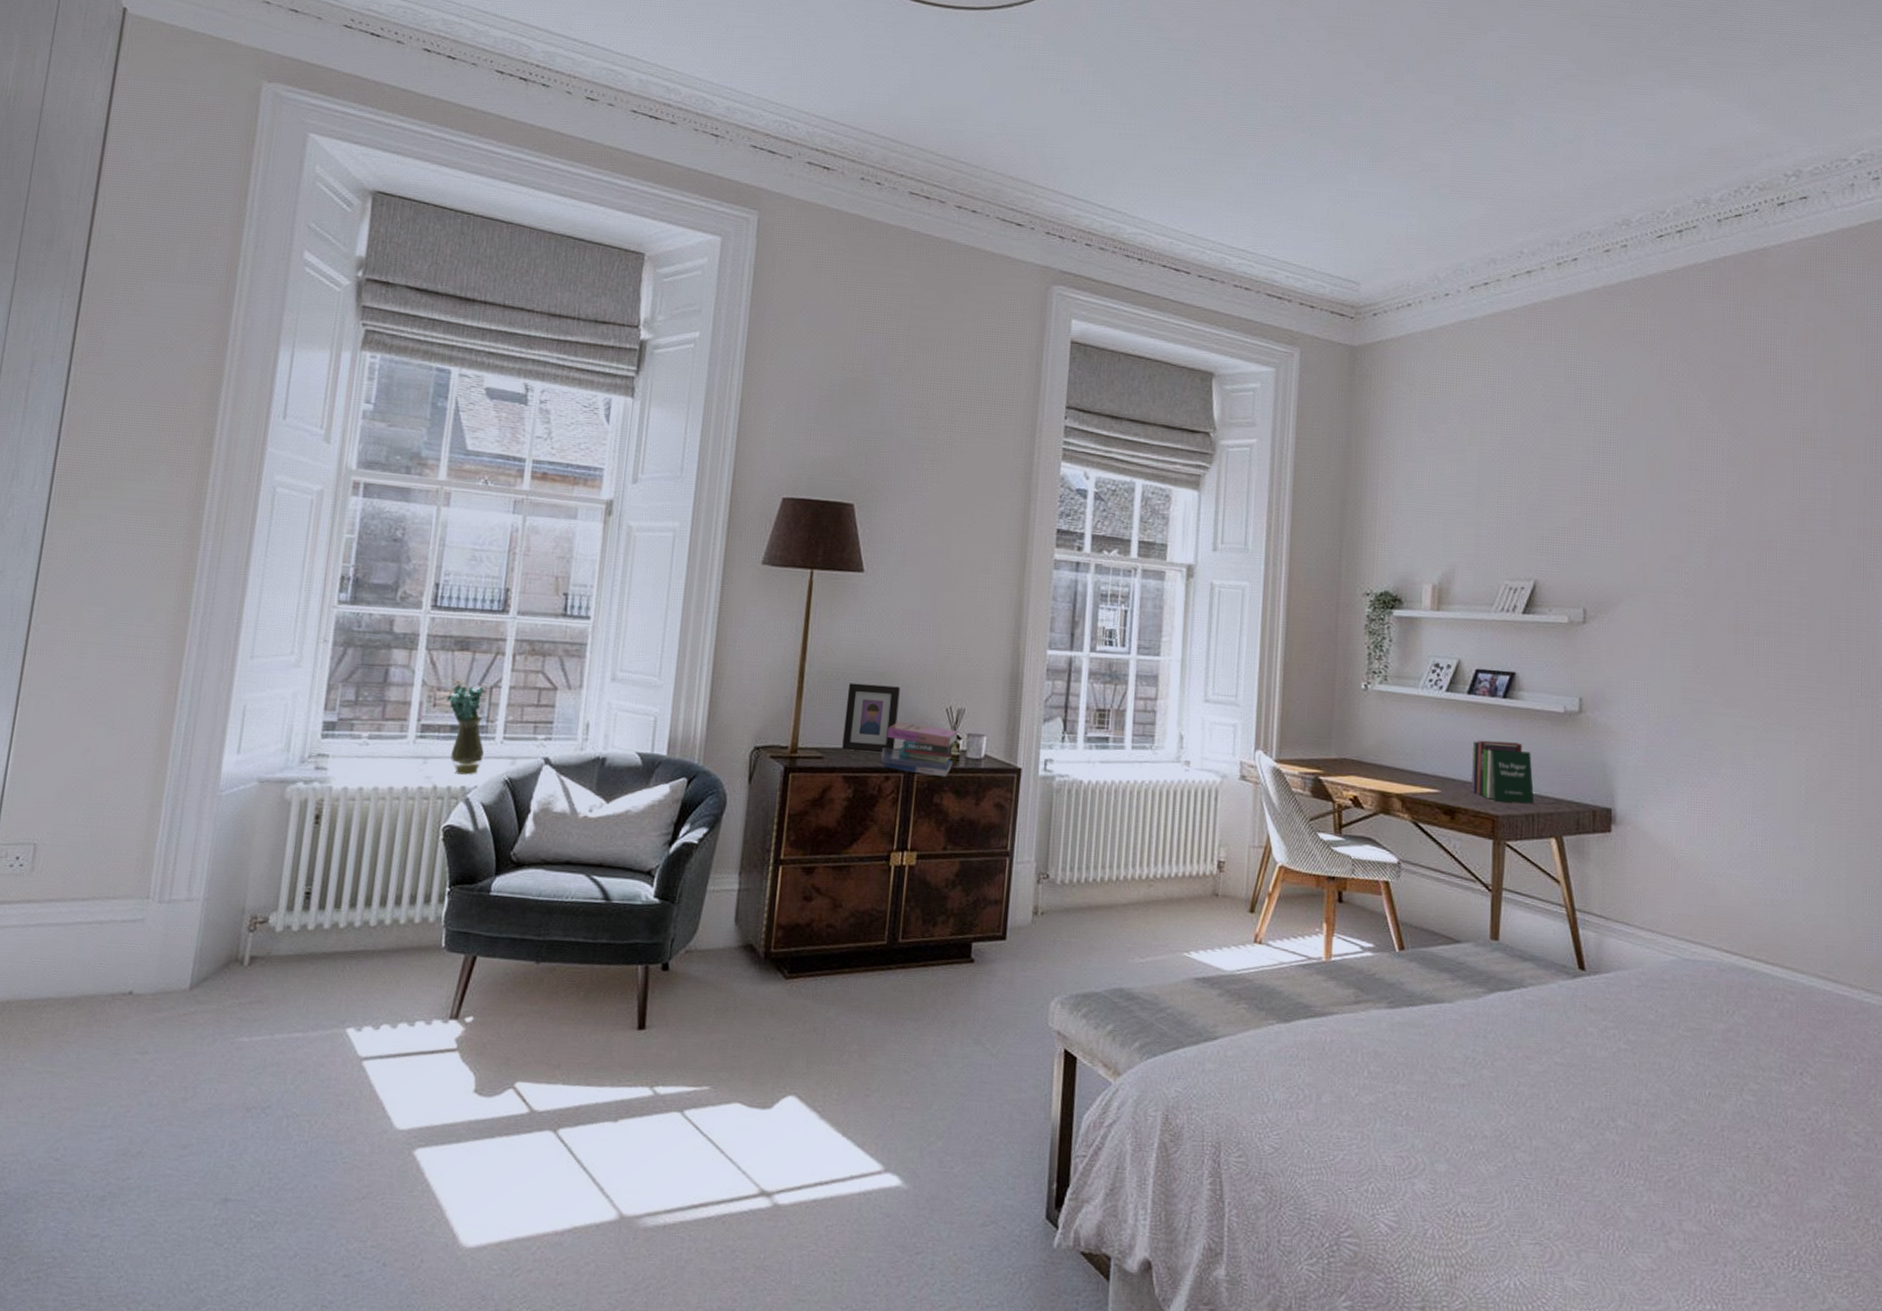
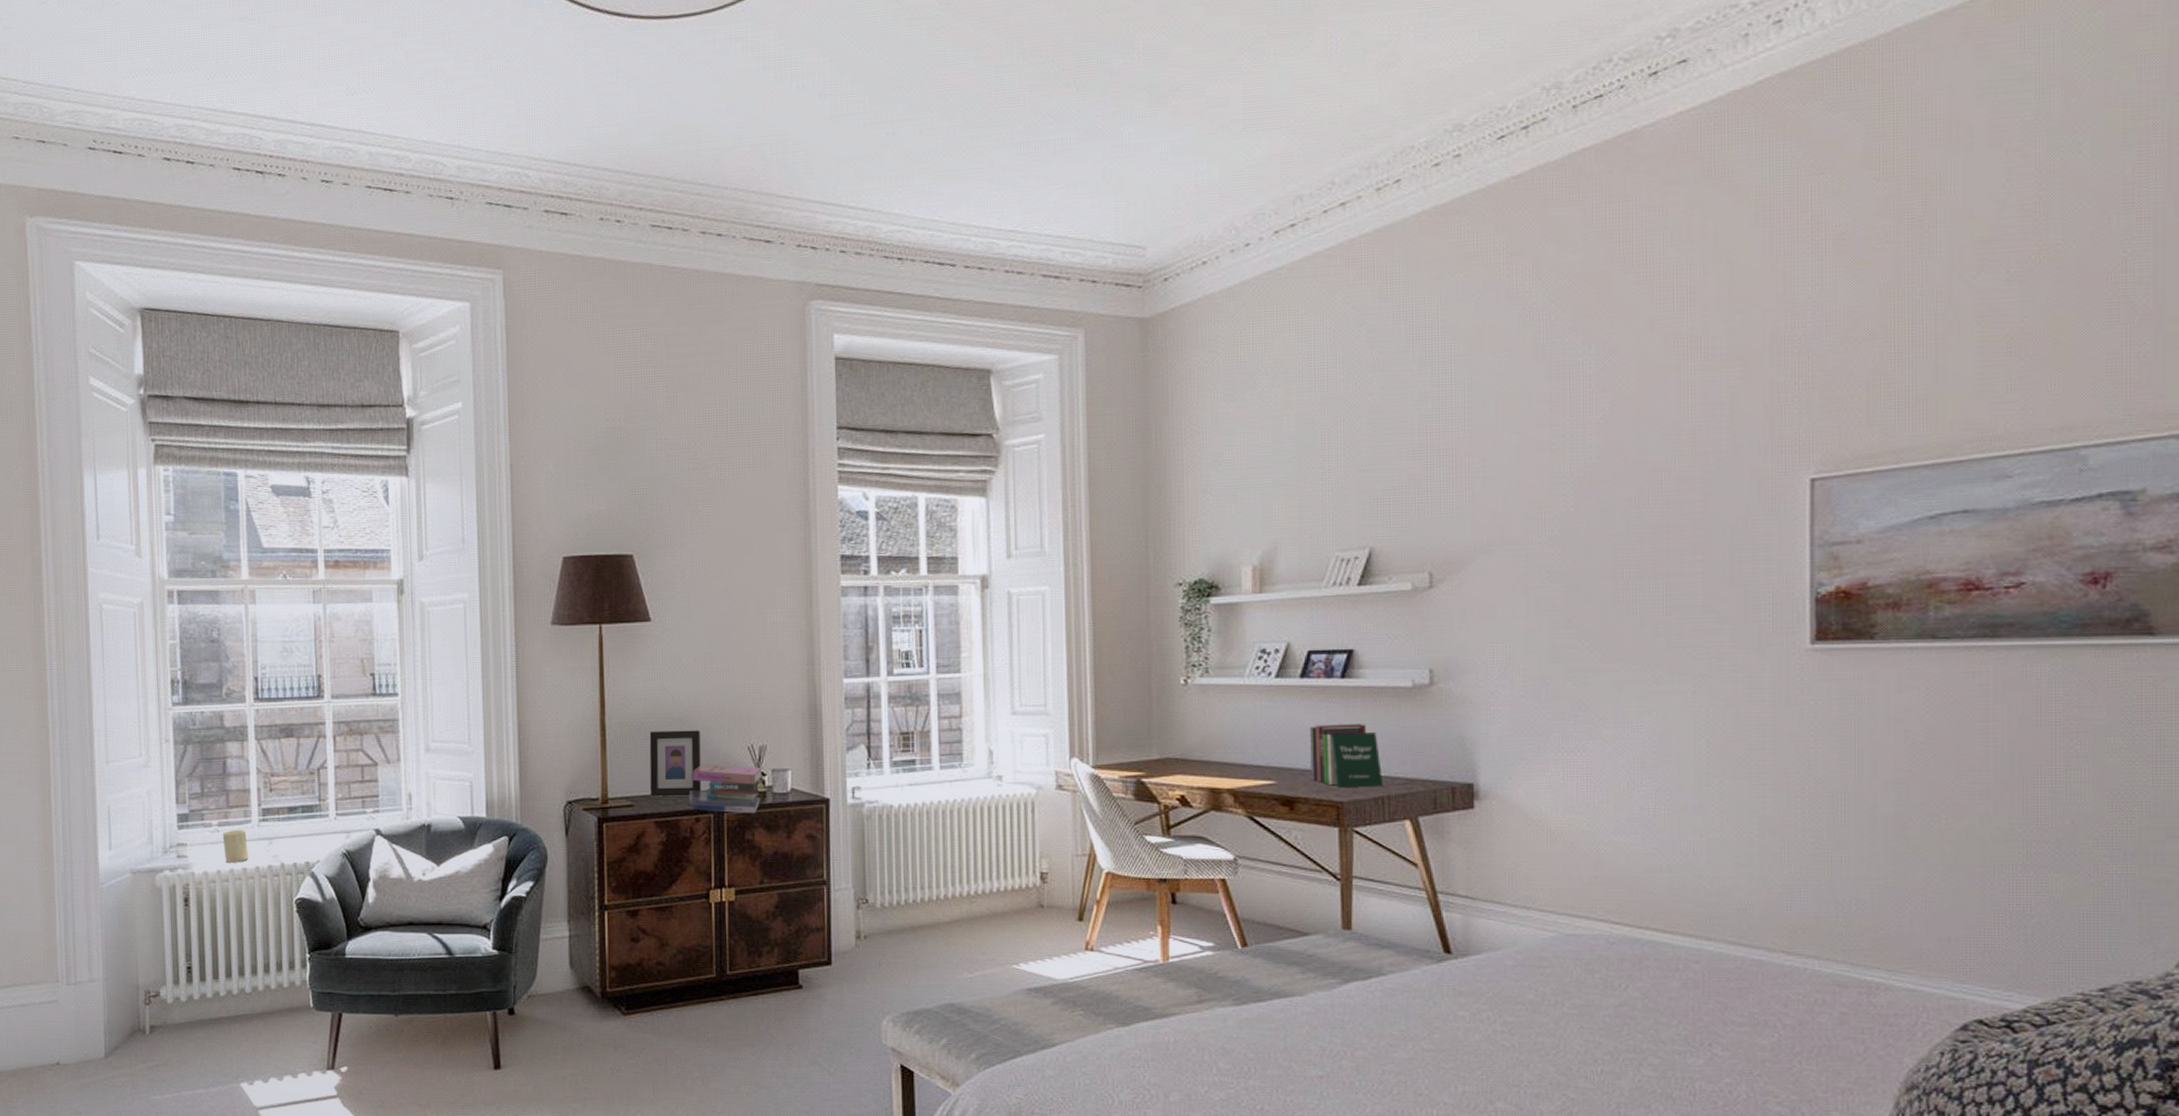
candle: none [370,744,400,781] -> present [222,829,248,862]
vase: present [446,681,485,775] -> none [280,766,322,851]

